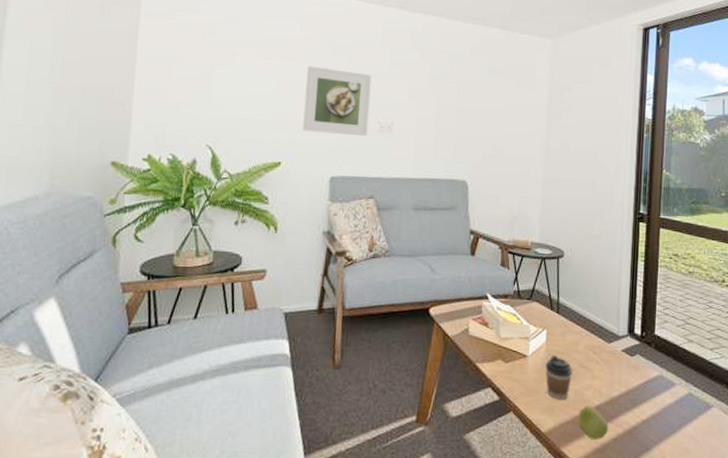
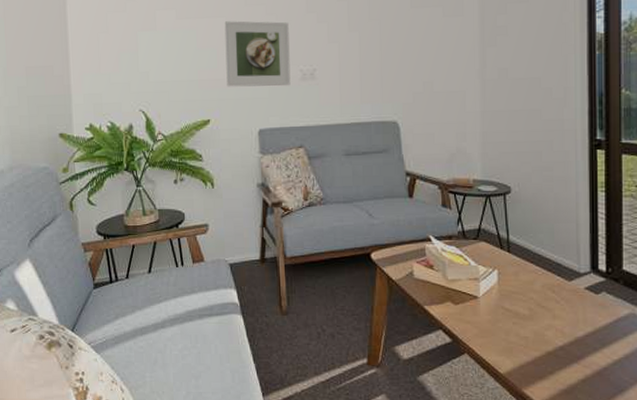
coffee cup: present [545,355,573,399] -> none [499,296,530,340]
apple: present [578,406,609,440] -> none [540,347,575,381]

